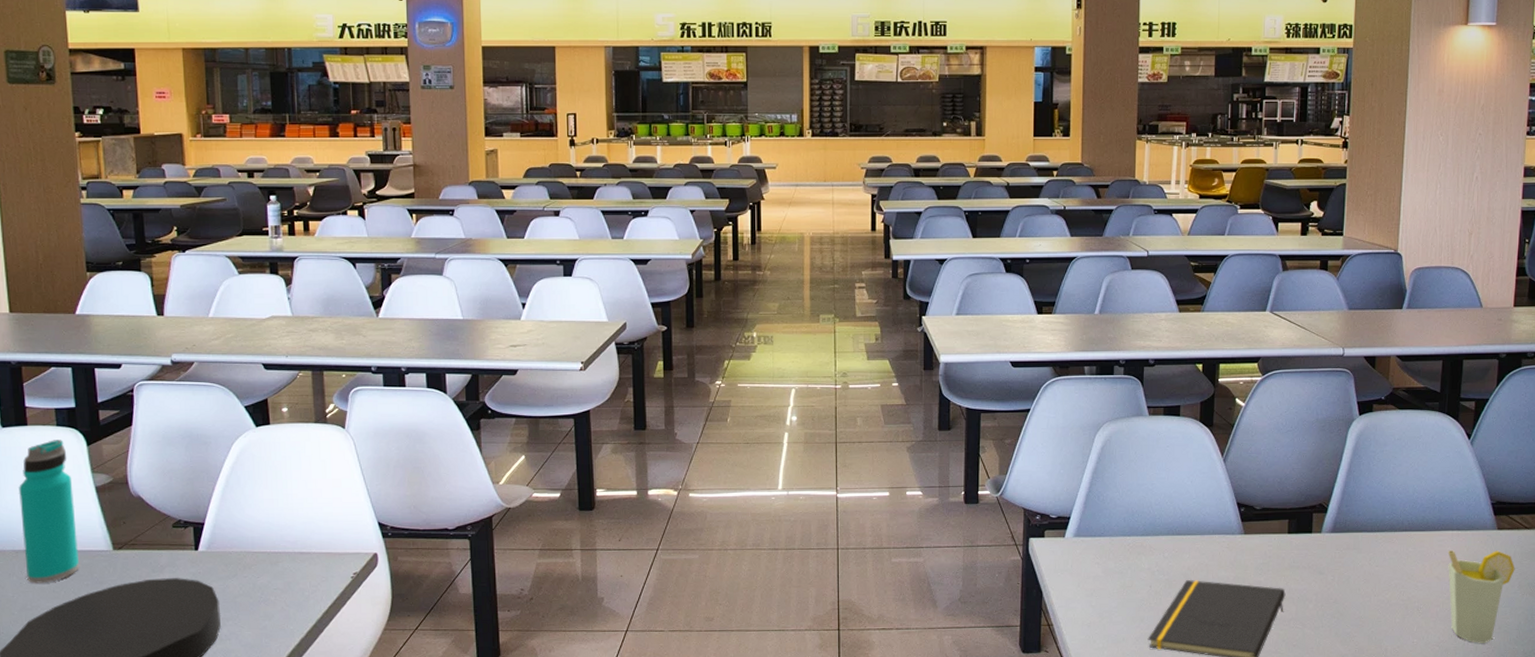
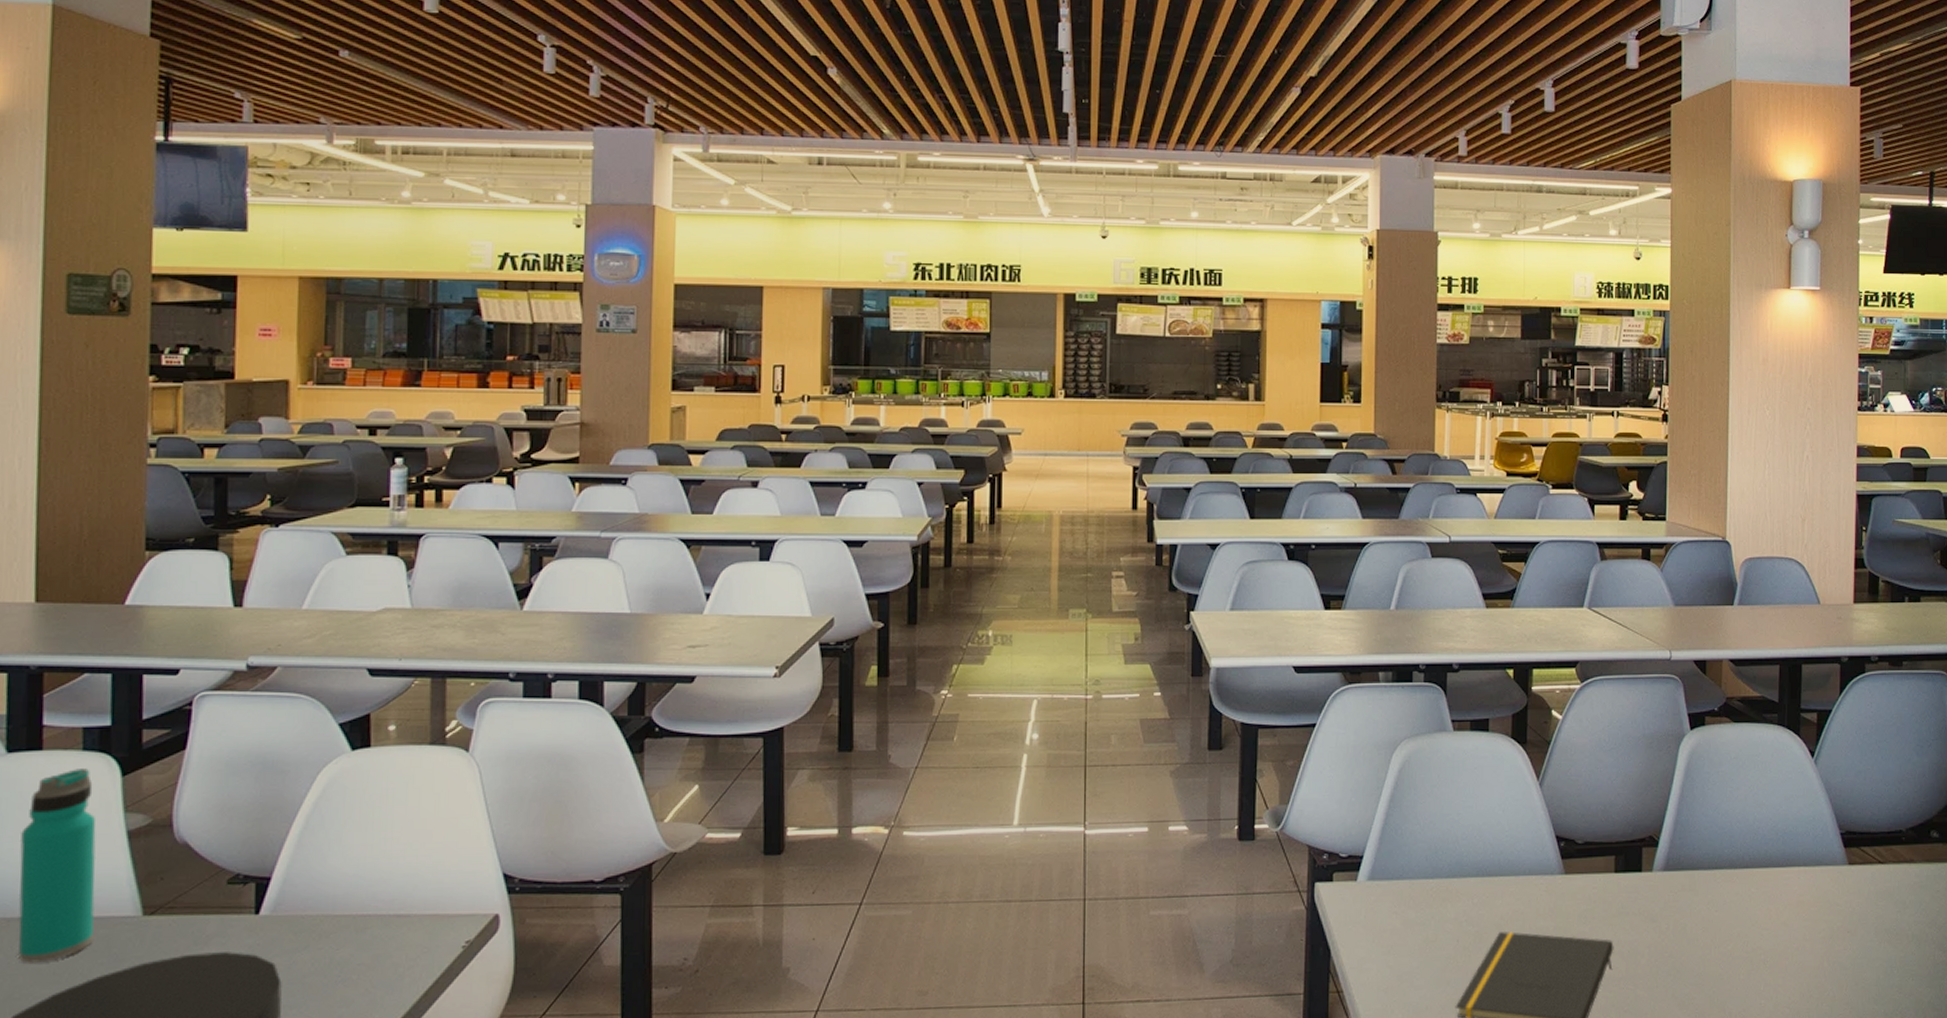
cup: present [1447,549,1515,643] -> none [1794,889,1870,1003]

